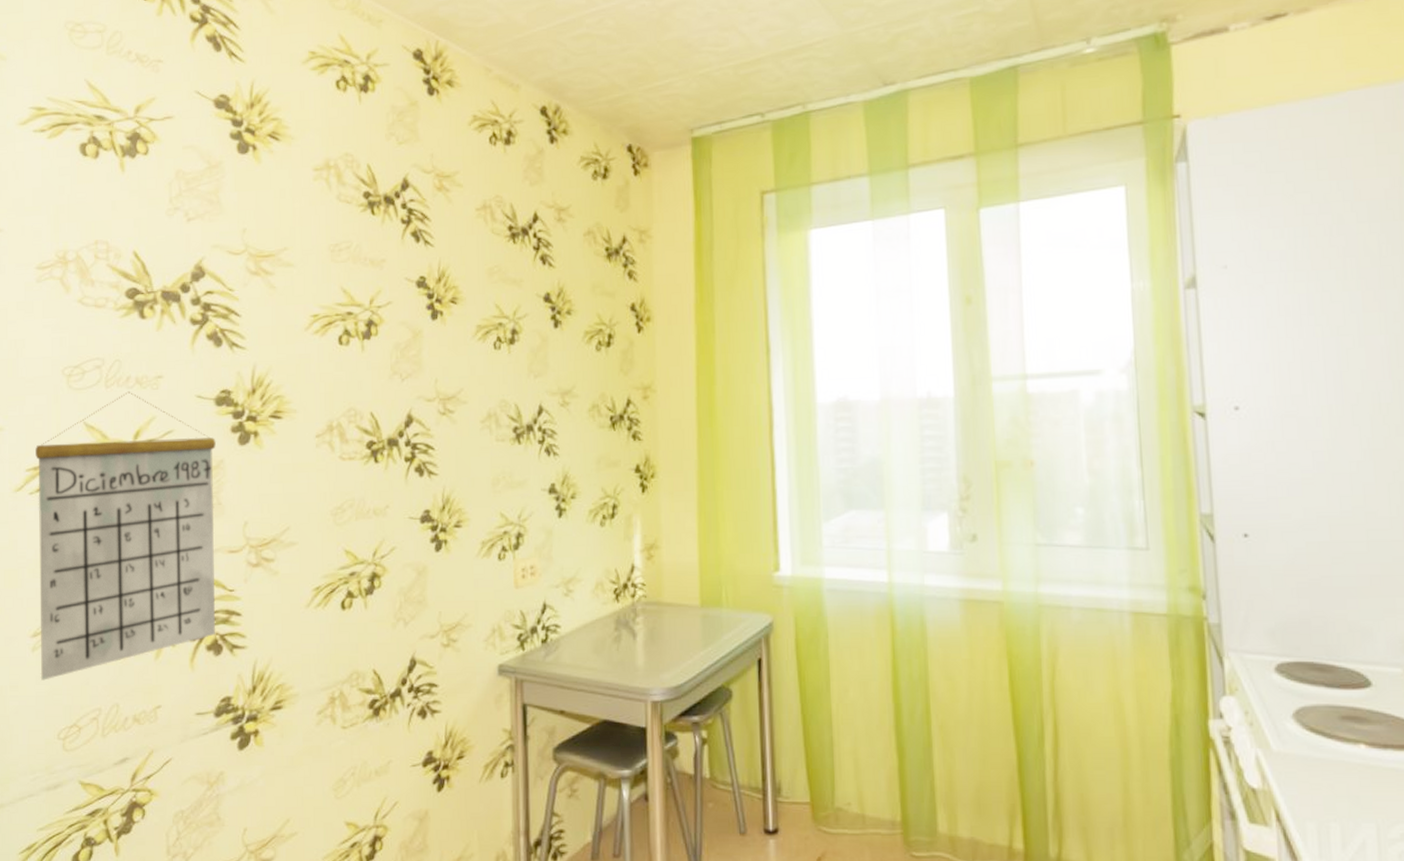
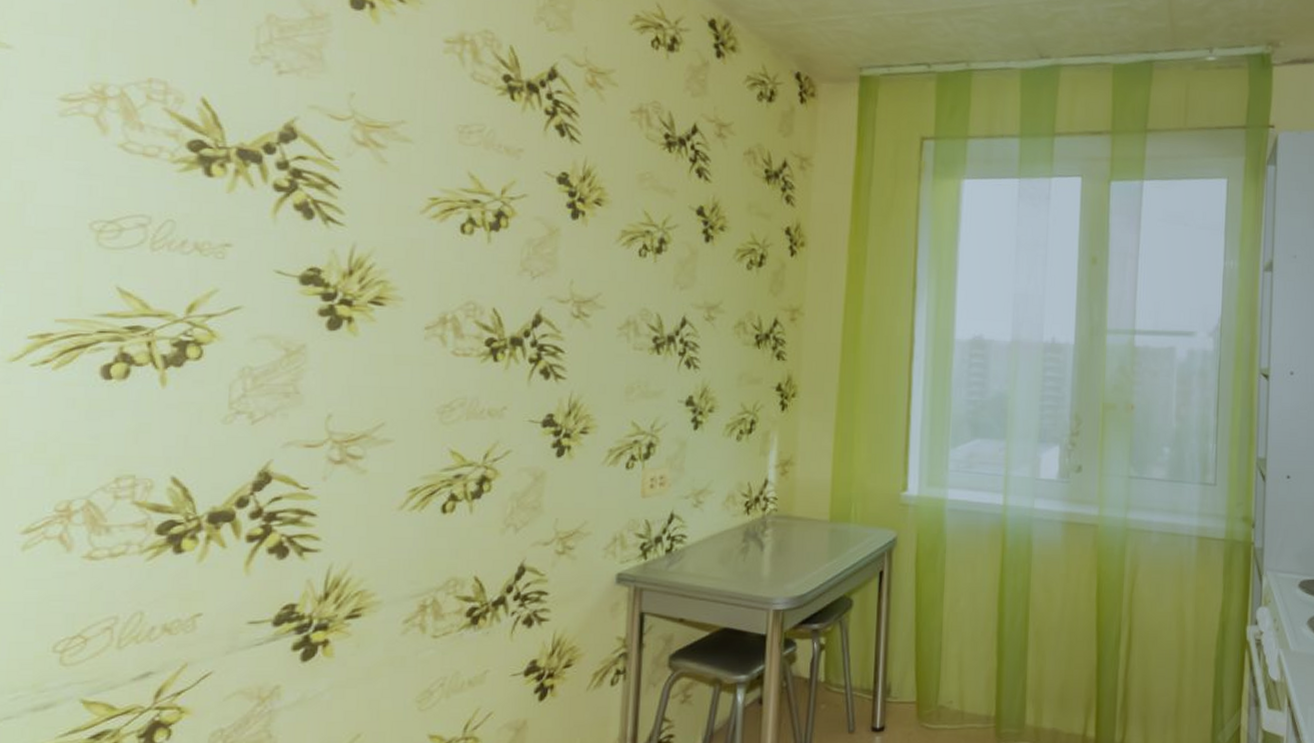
calendar: present [35,391,217,681] -> none [32,257,299,584]

